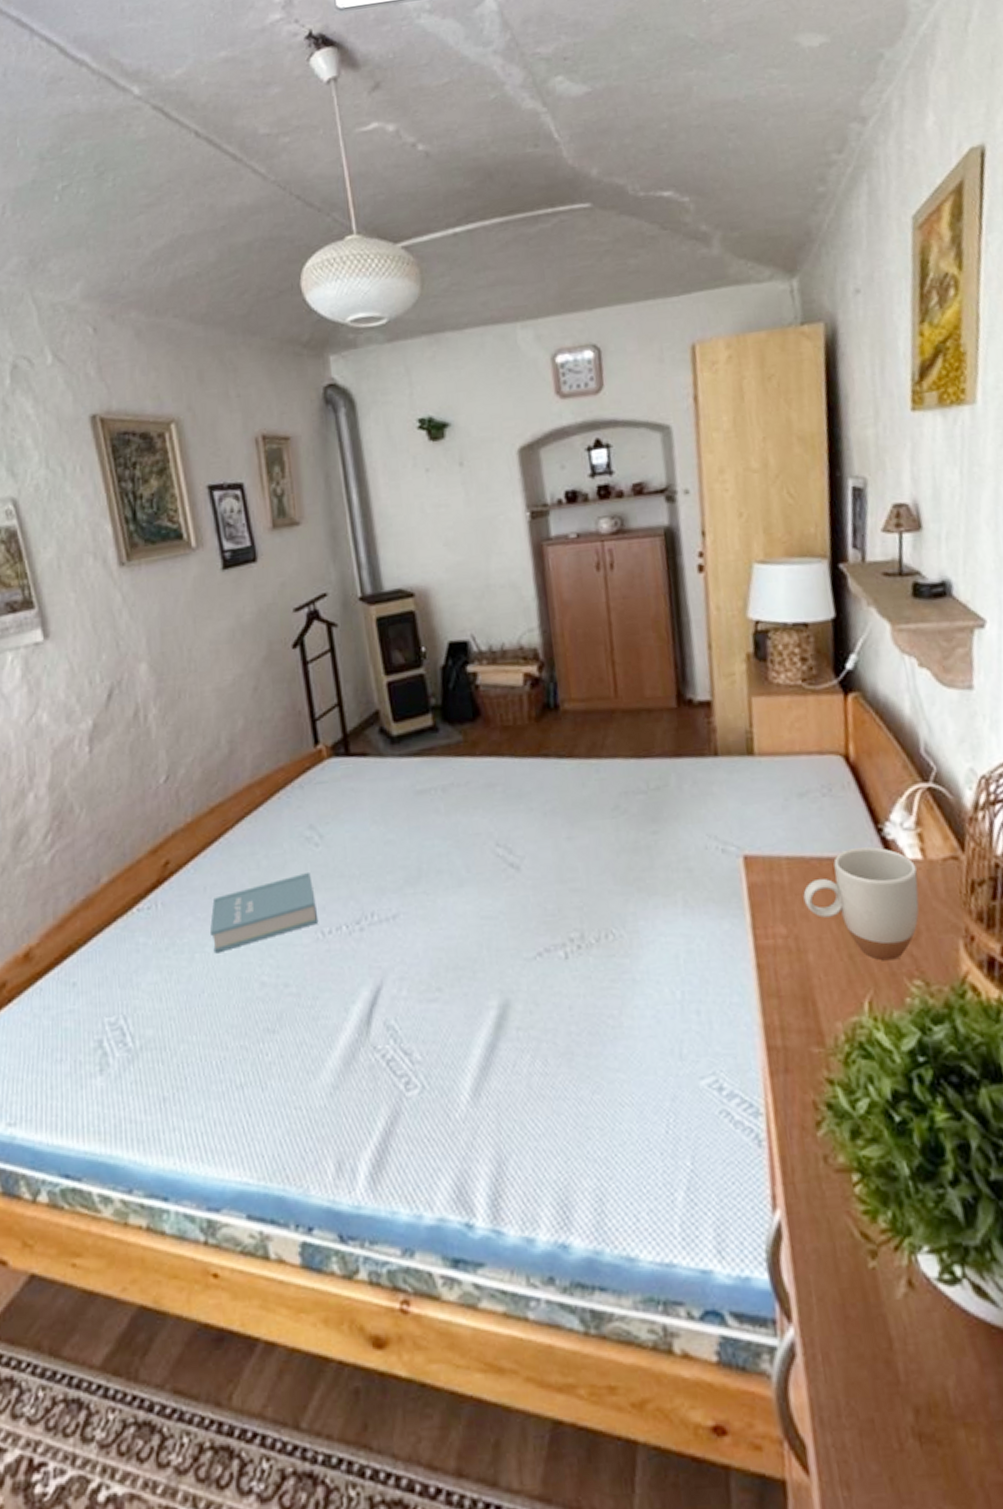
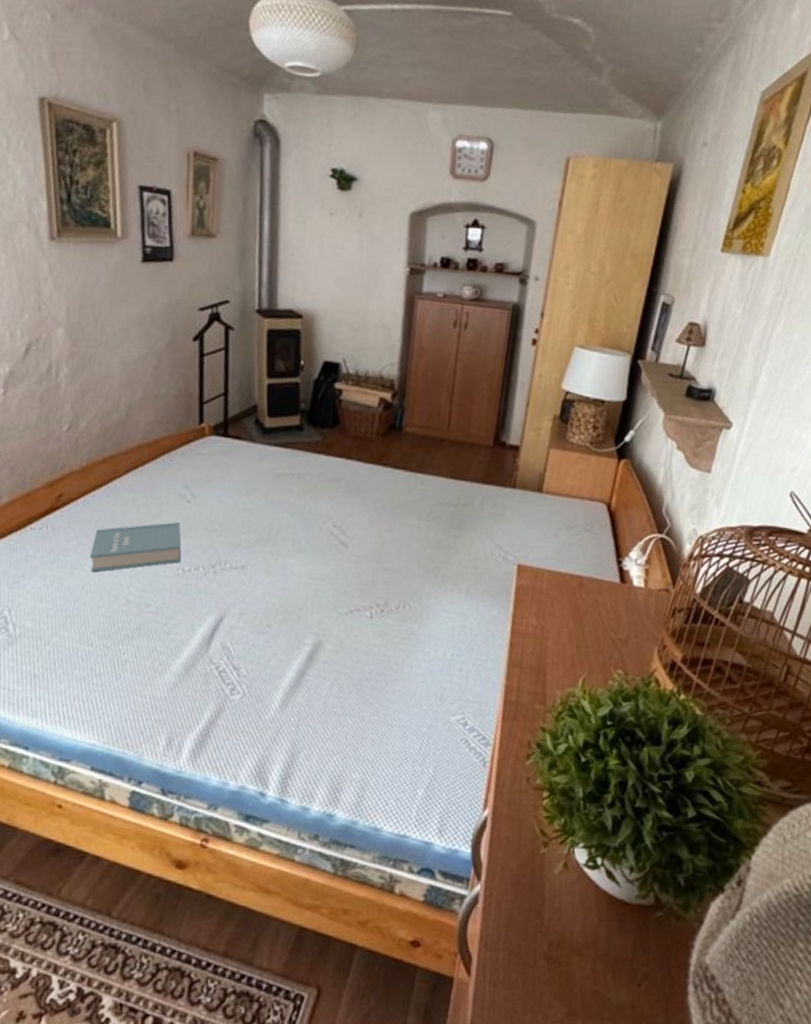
mug: present [803,846,920,961] -> none [554,571,639,654]

